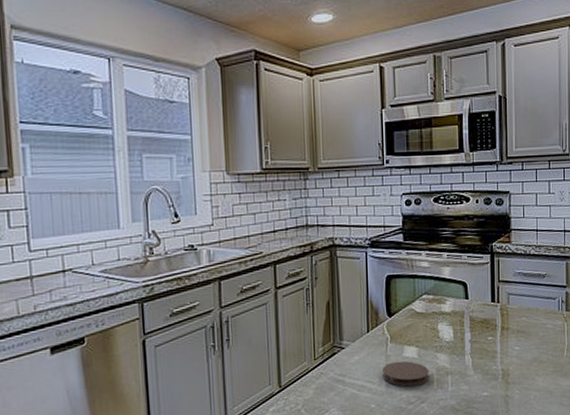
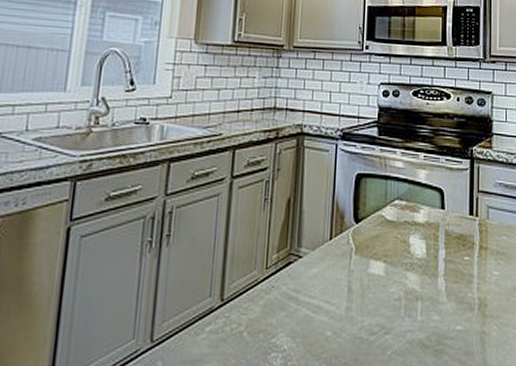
coaster: present [383,361,429,387] -> none [343,278,397,311]

